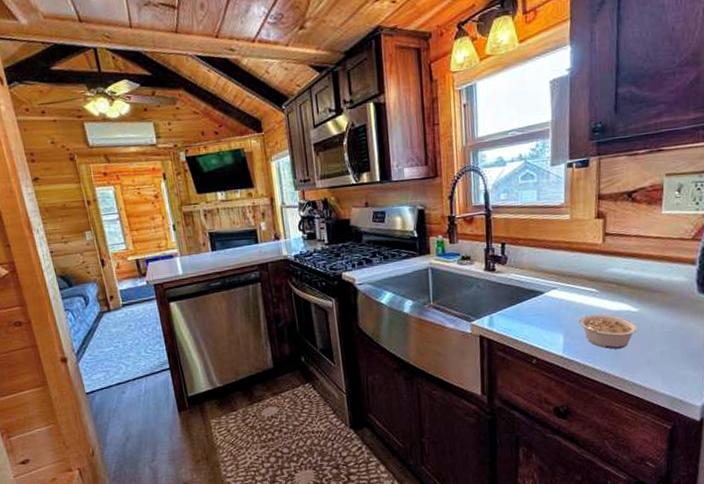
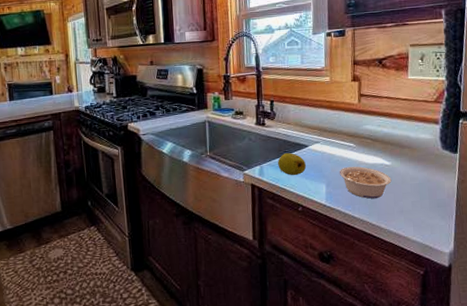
fruit: none [509,301,542,326] -> present [278,153,307,176]

